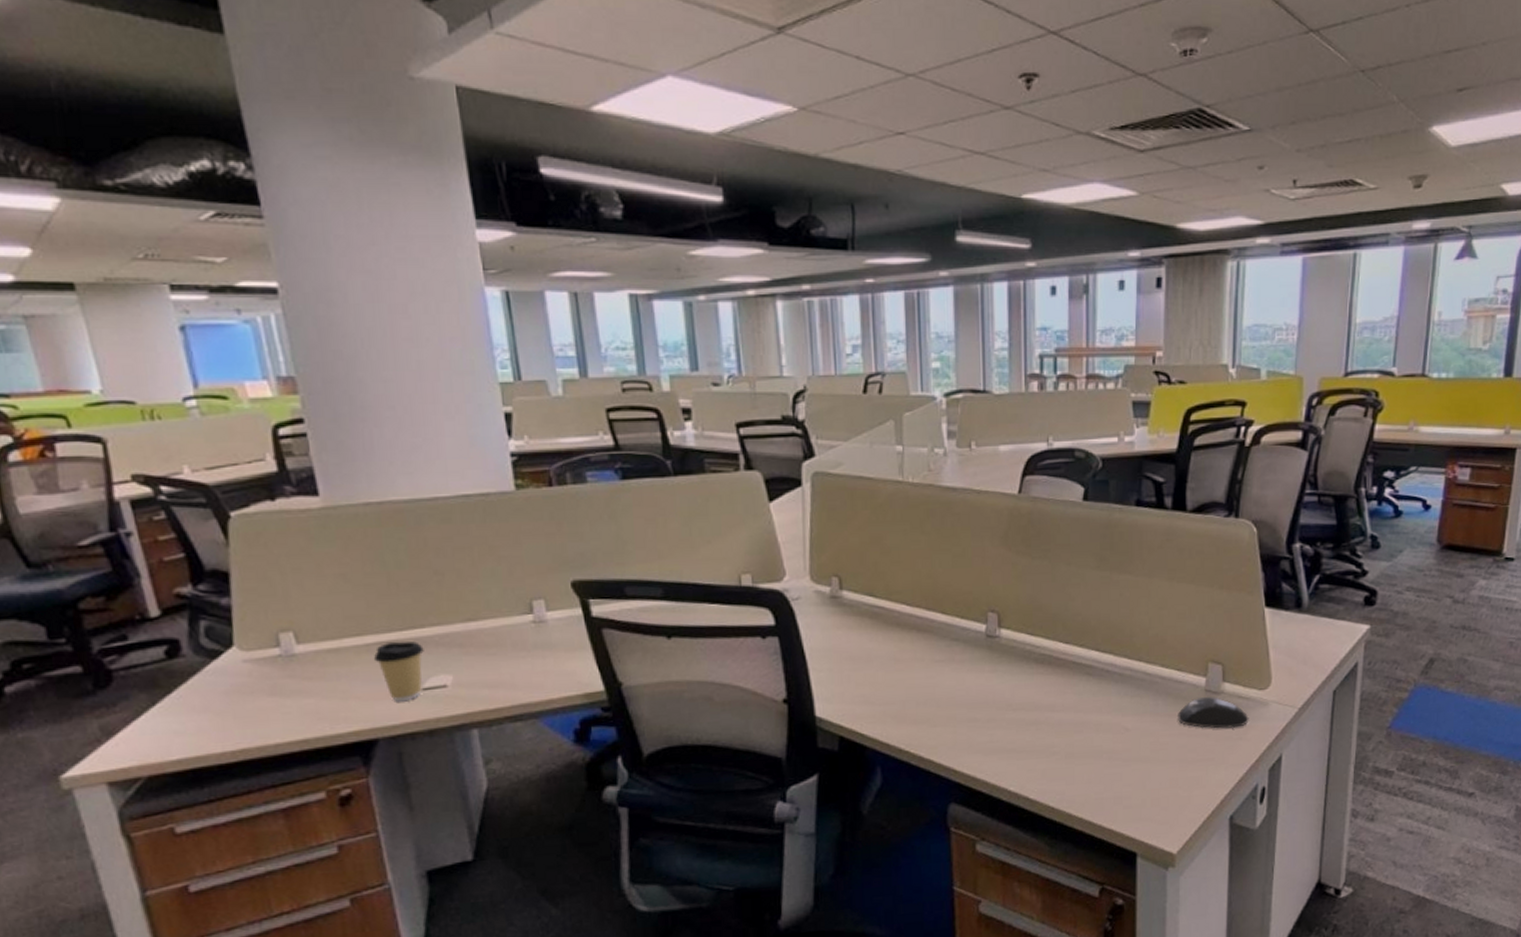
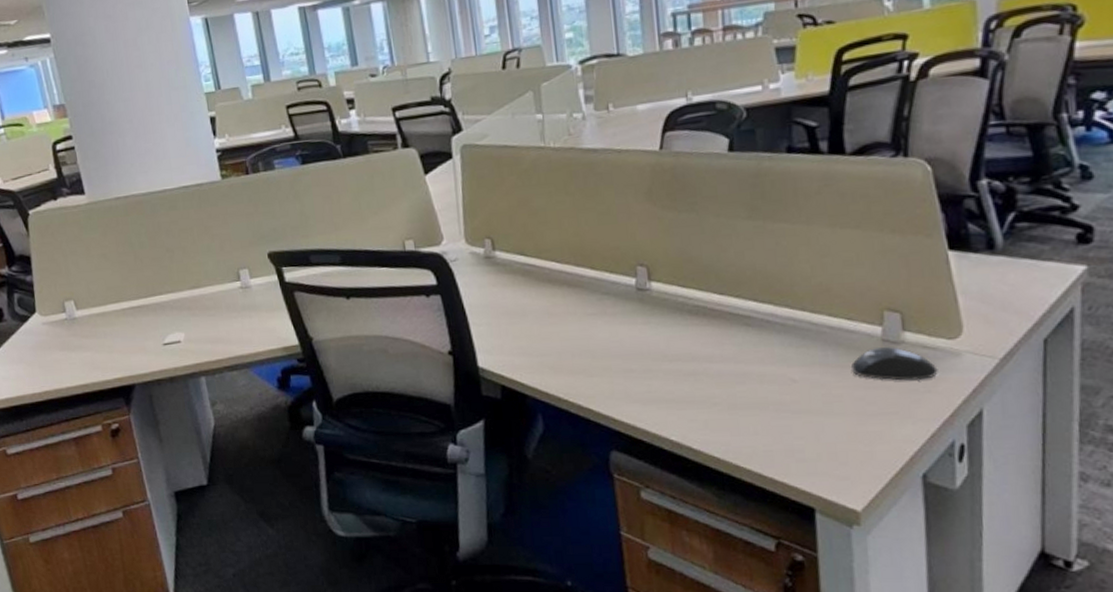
coffee cup: present [373,641,424,702] -> none [128,306,163,355]

